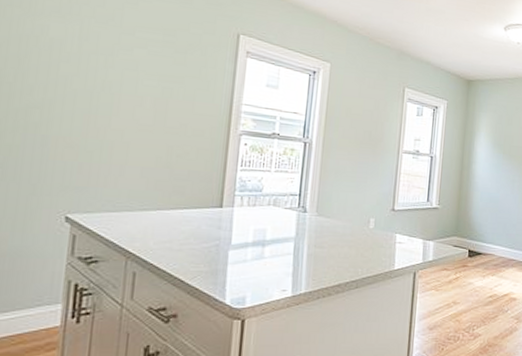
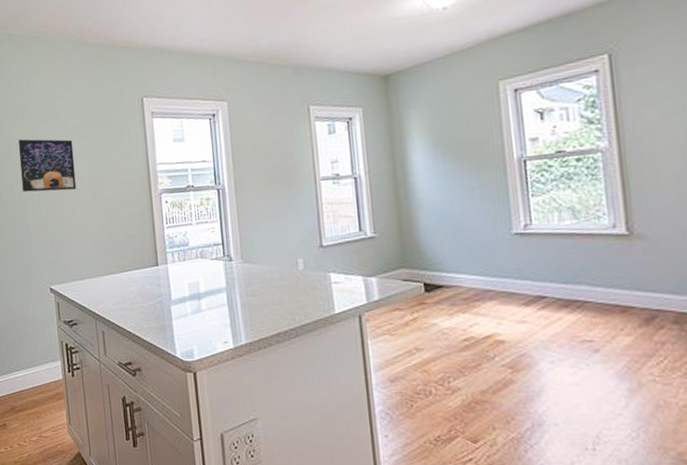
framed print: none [47,35,138,109] -> present [18,139,77,193]

